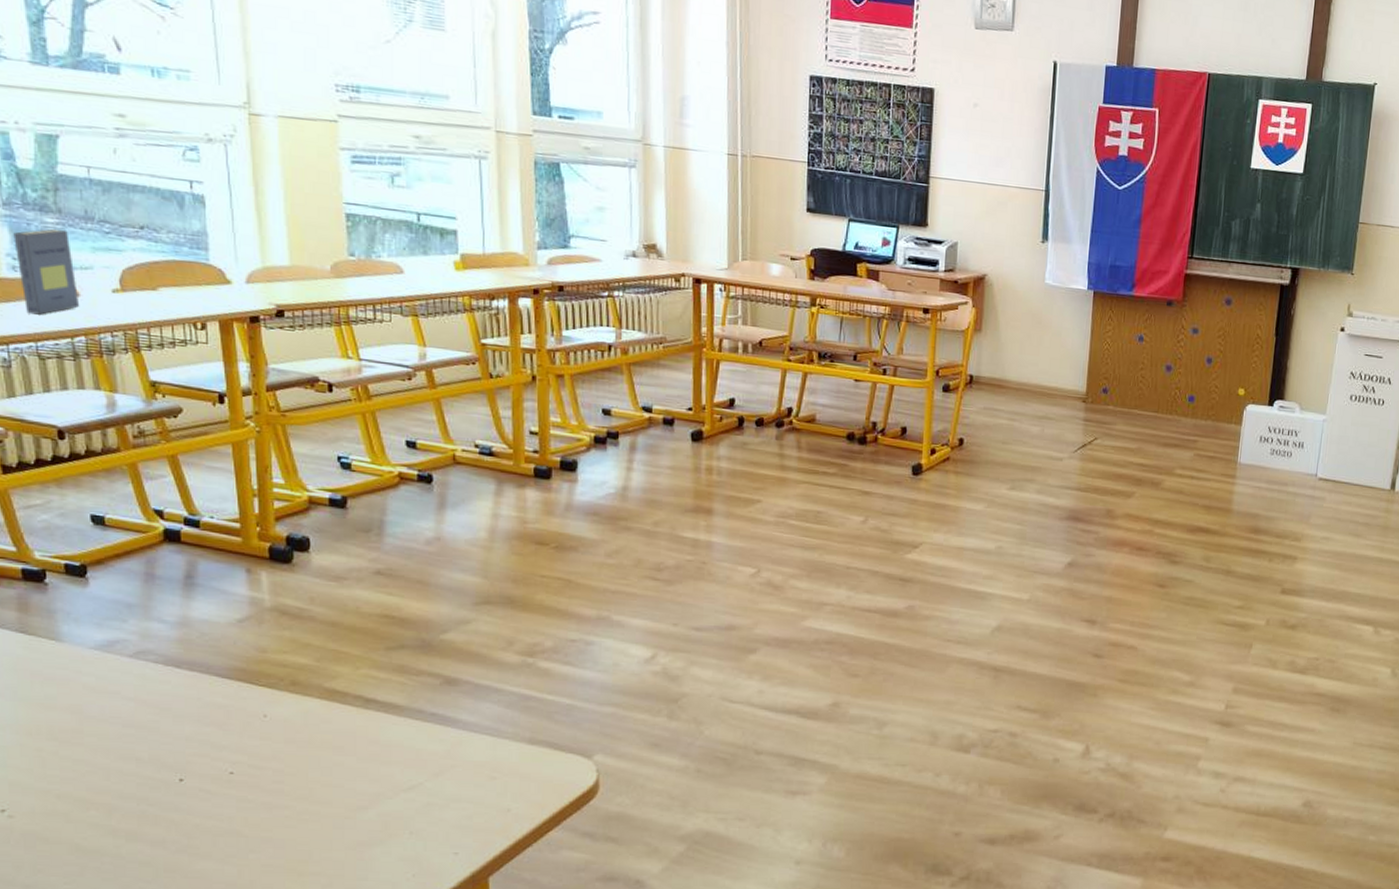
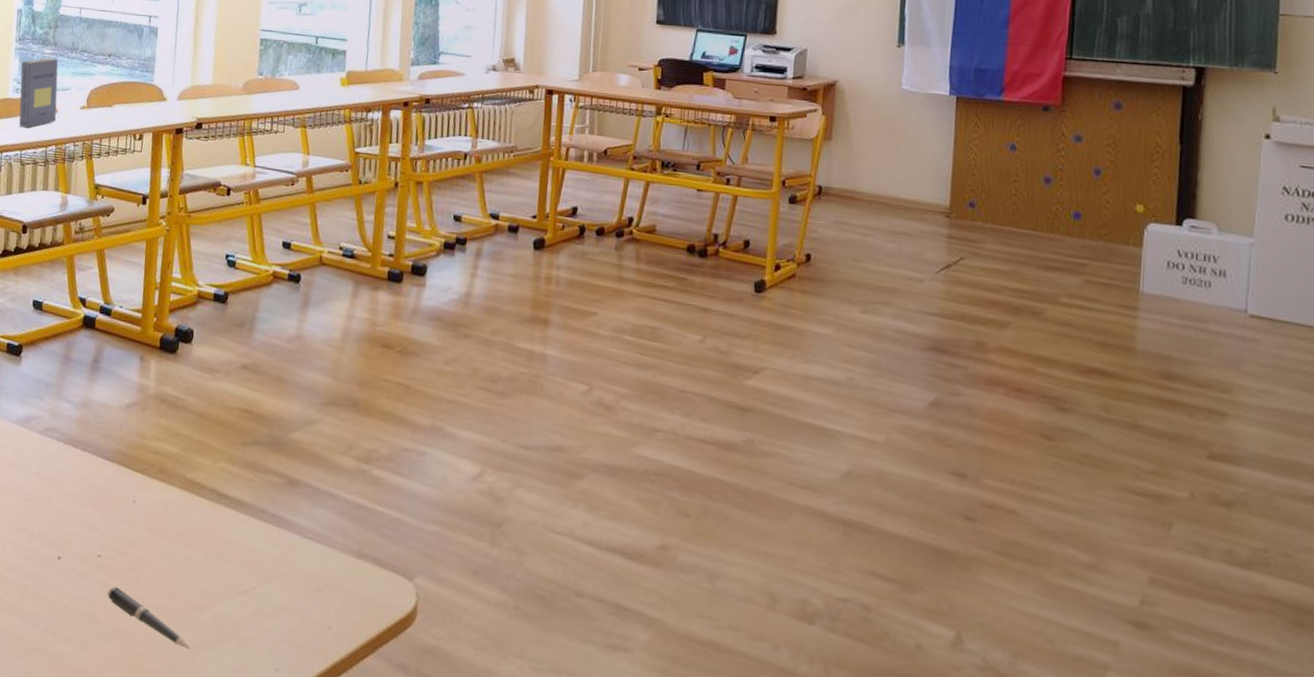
pen: none [248,800,356,848] -> present [107,586,191,650]

